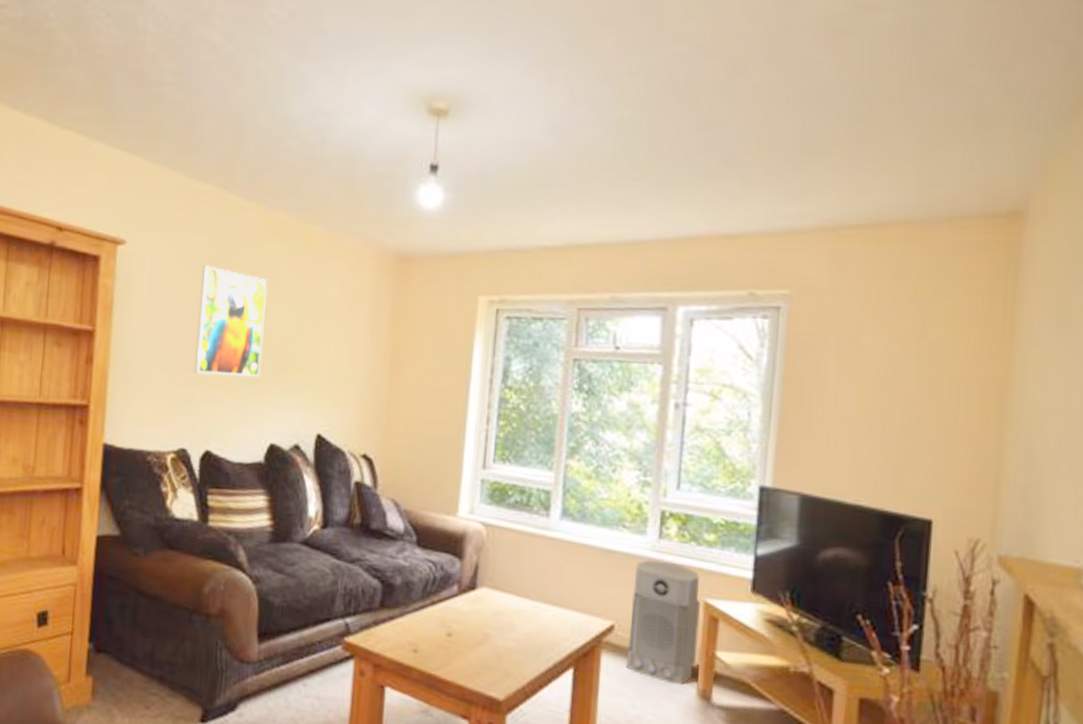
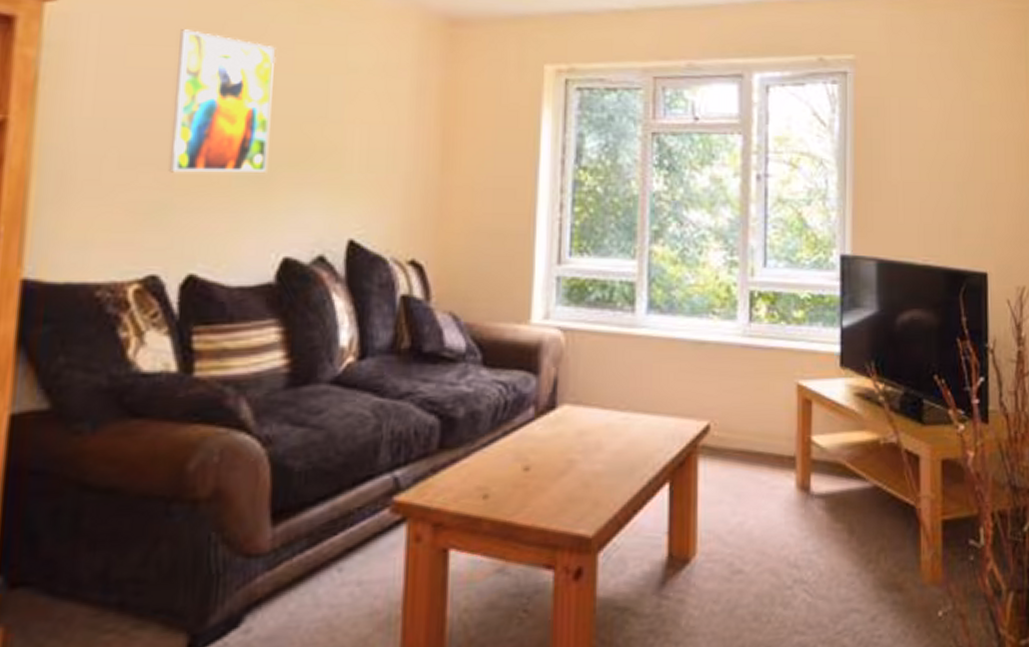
air purifier: present [626,560,701,685] -> none [724,346,795,480]

